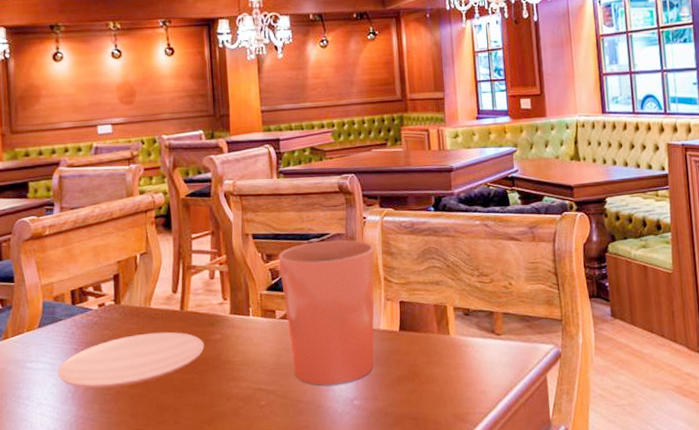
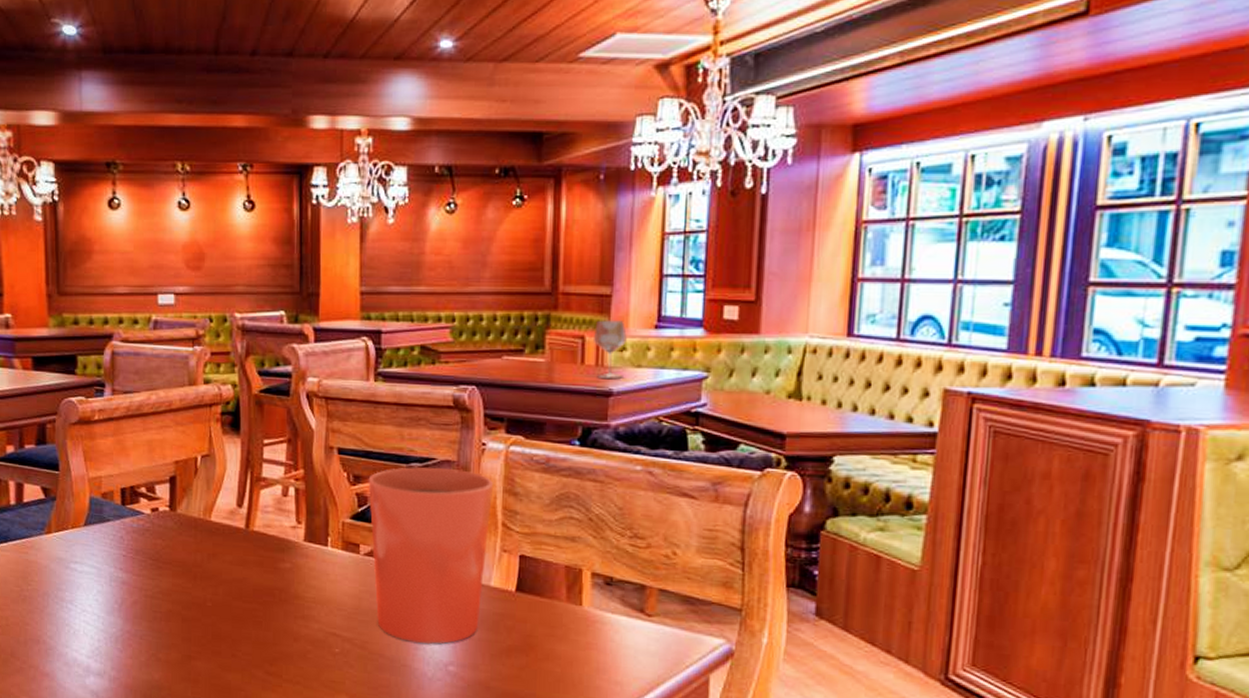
plate: present [57,332,204,389] -> none [104,549,271,606]
wine glass: none [435,116,459,159] -> present [594,320,627,379]

